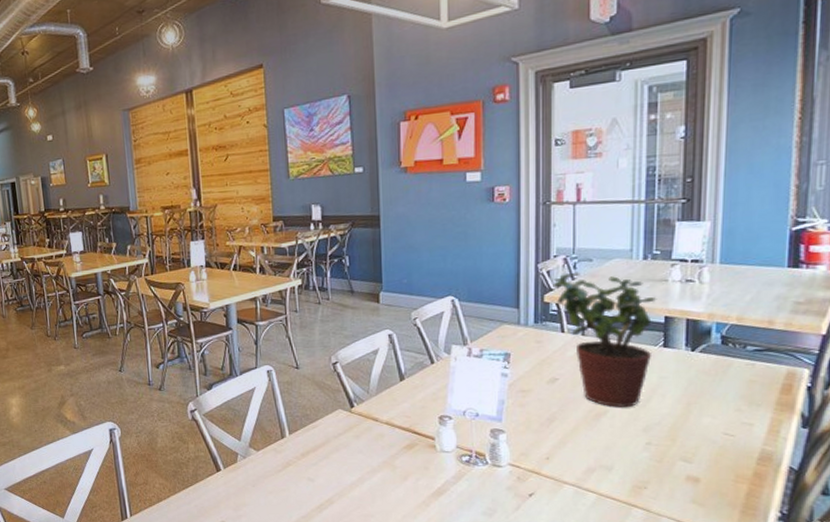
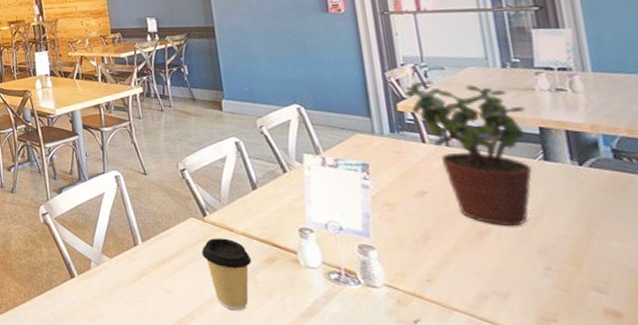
coffee cup: none [346,428,393,494] -> present [201,238,252,311]

